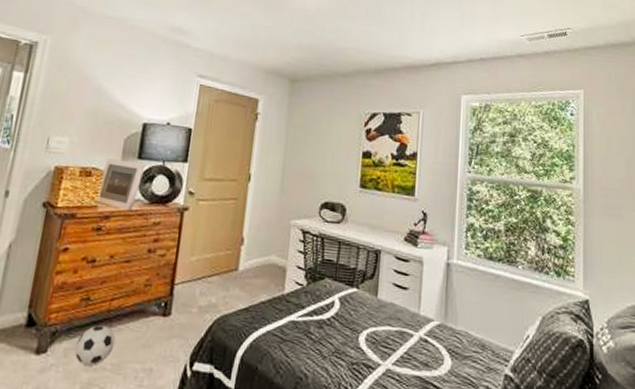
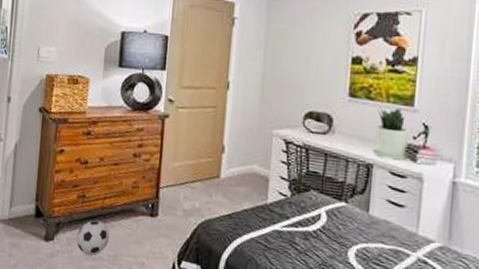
picture frame: present [93,158,146,210] -> none [82,67,126,117]
planter: none [380,197,411,246] -> present [373,107,409,161]

